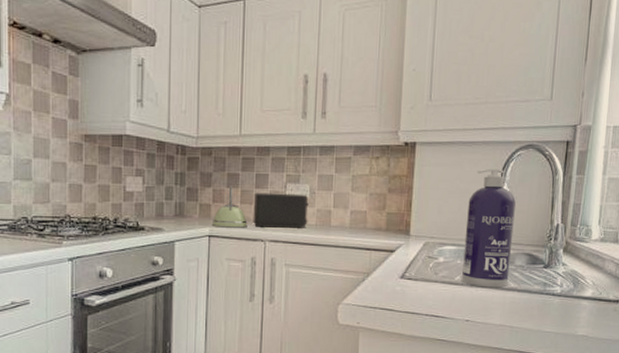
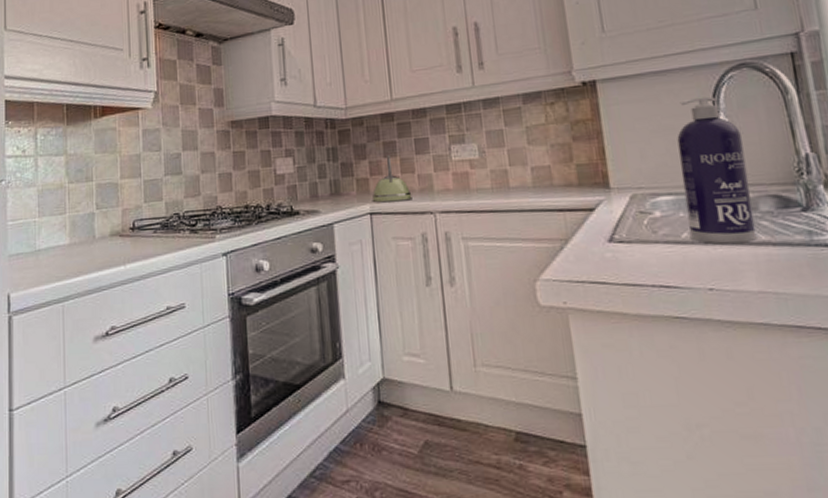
toaster: present [253,192,309,228] -> none [415,155,482,198]

